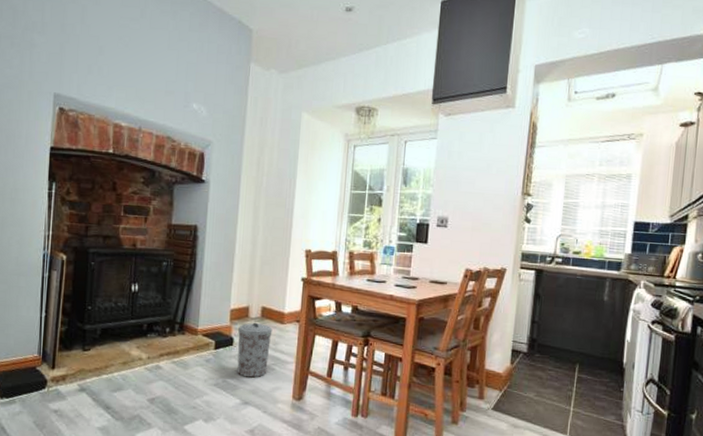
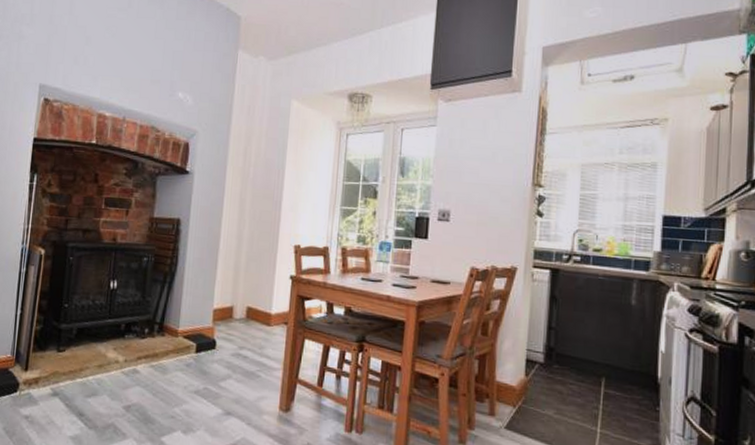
trash can: present [237,322,273,378] -> none [219,323,258,386]

